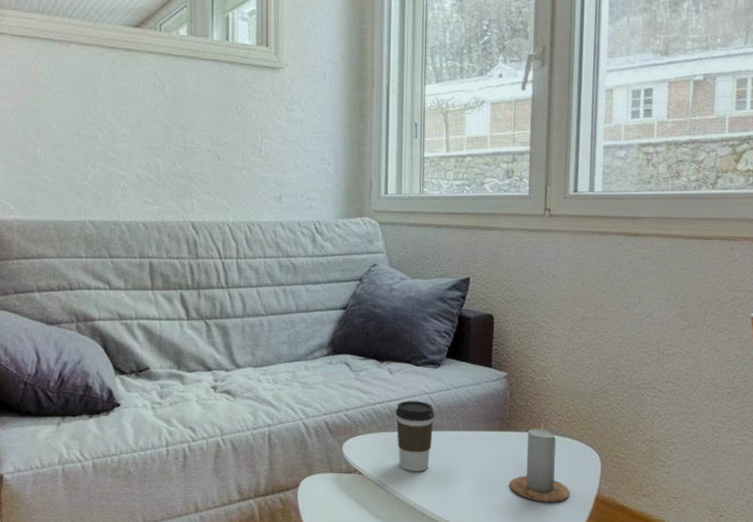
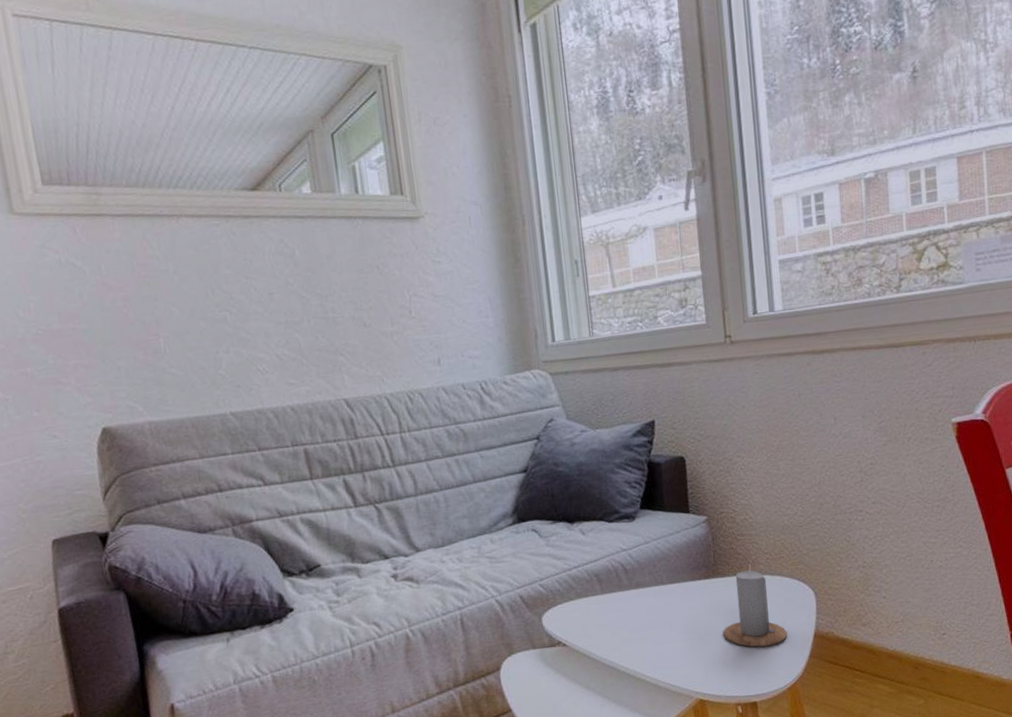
coffee cup: present [395,401,435,471] -> none [593,559,637,635]

